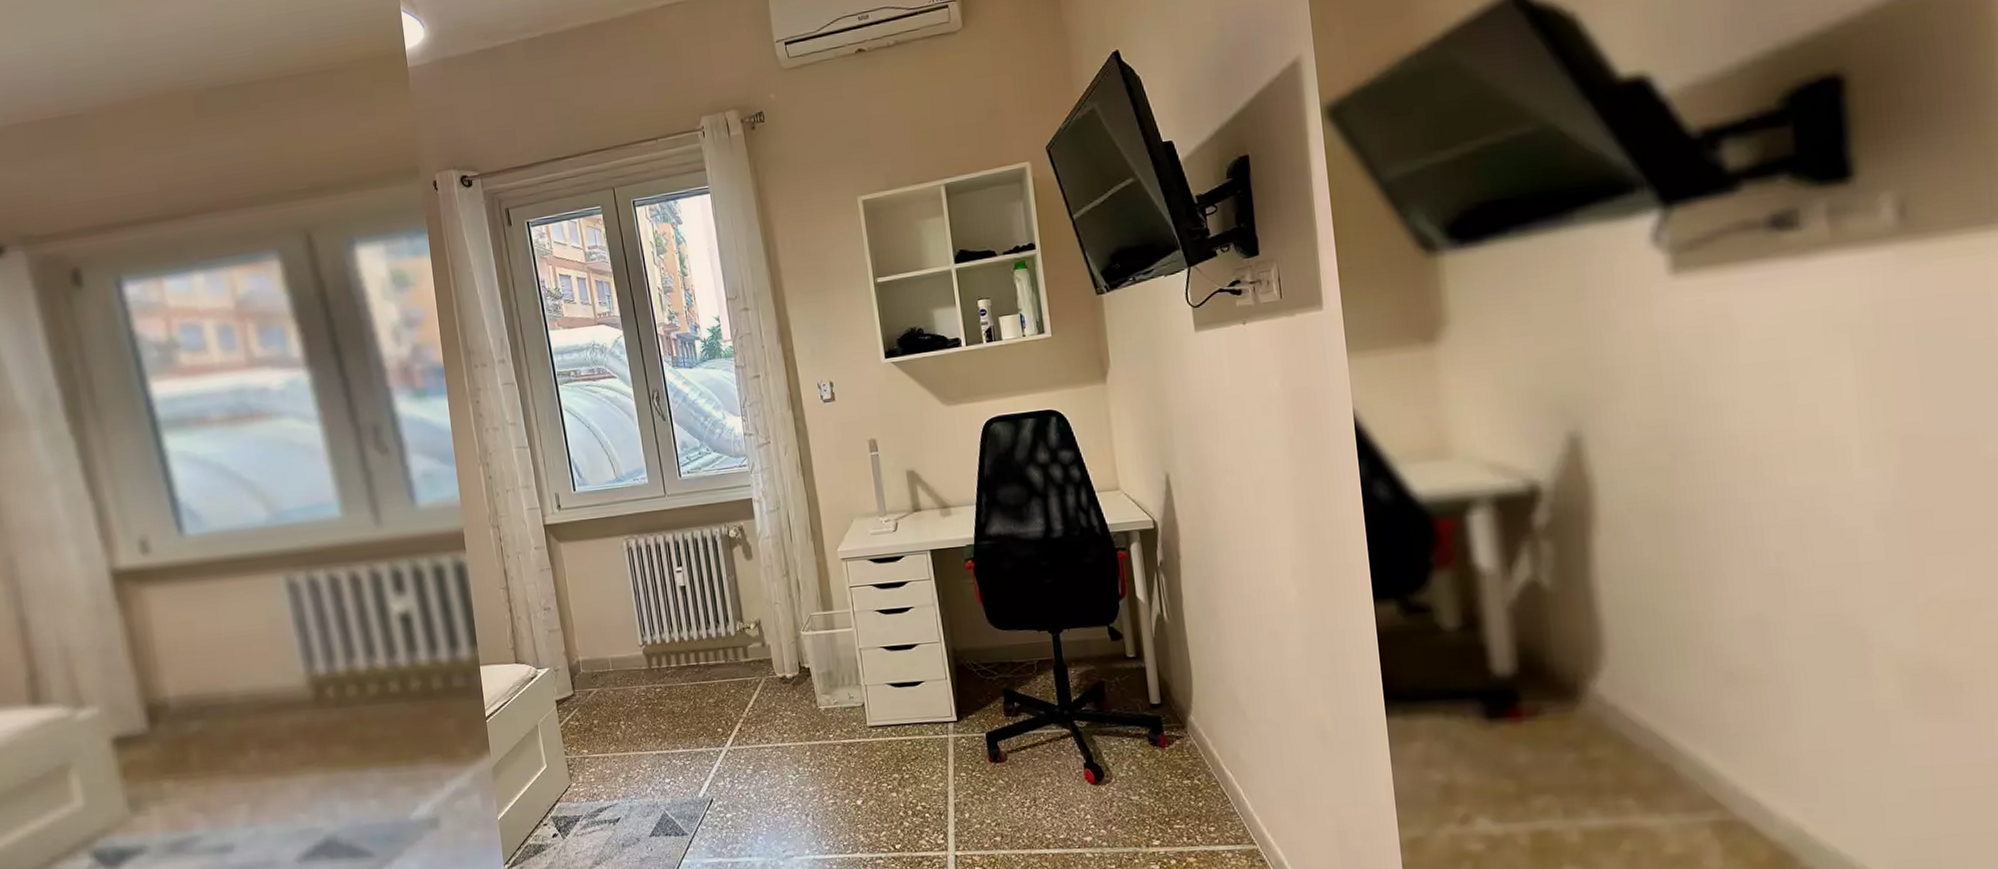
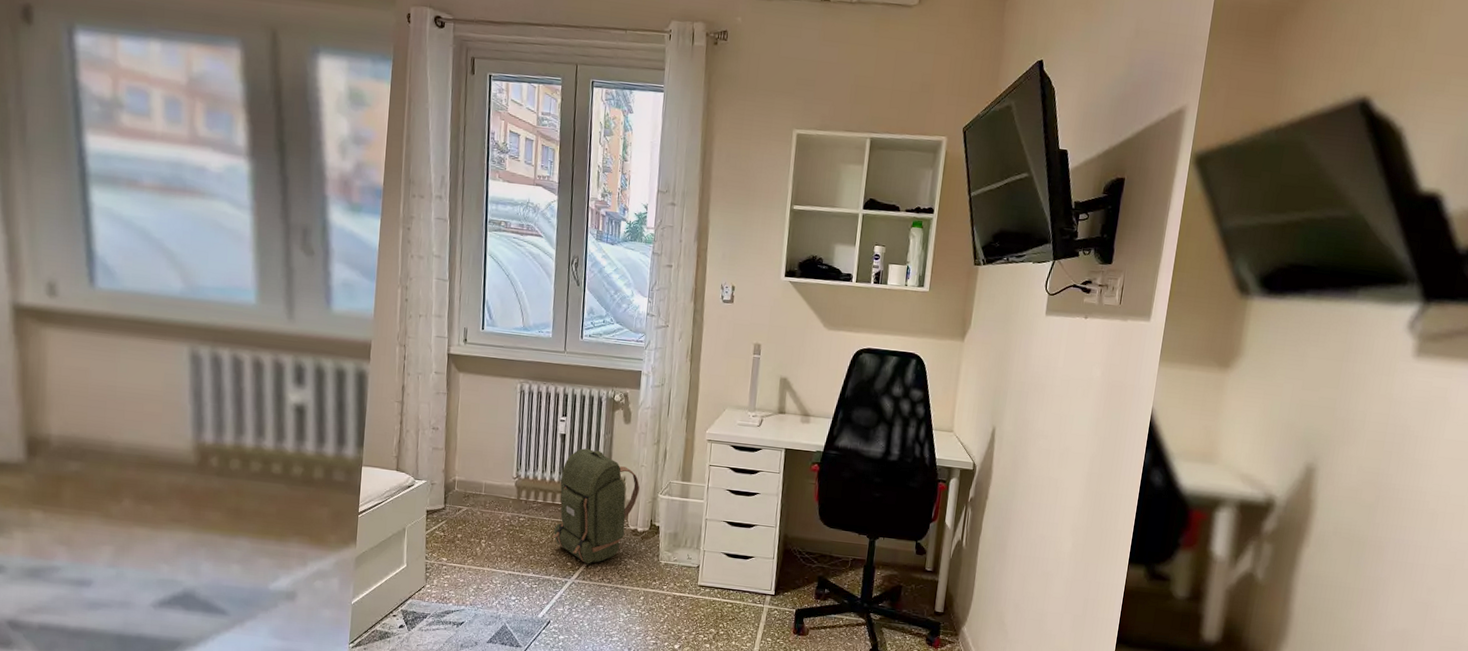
backpack: none [690,596,779,726] -> present [552,448,640,564]

